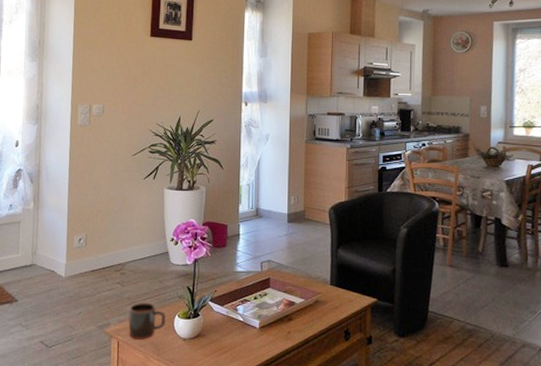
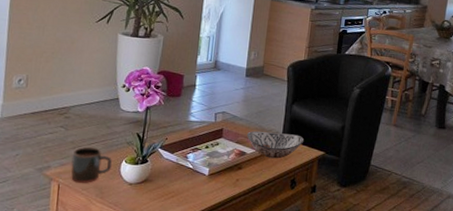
decorative bowl: none [293,278,354,308] -> present [246,130,305,159]

